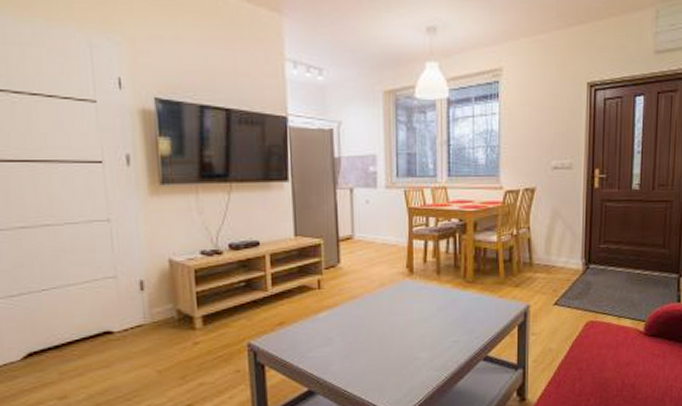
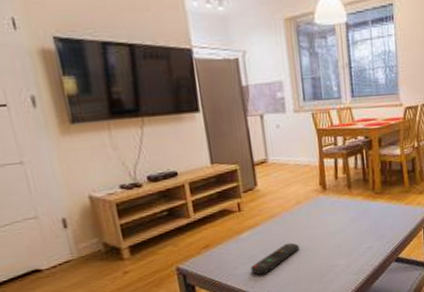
remote control: none [325,328,379,361] -> present [251,242,299,275]

